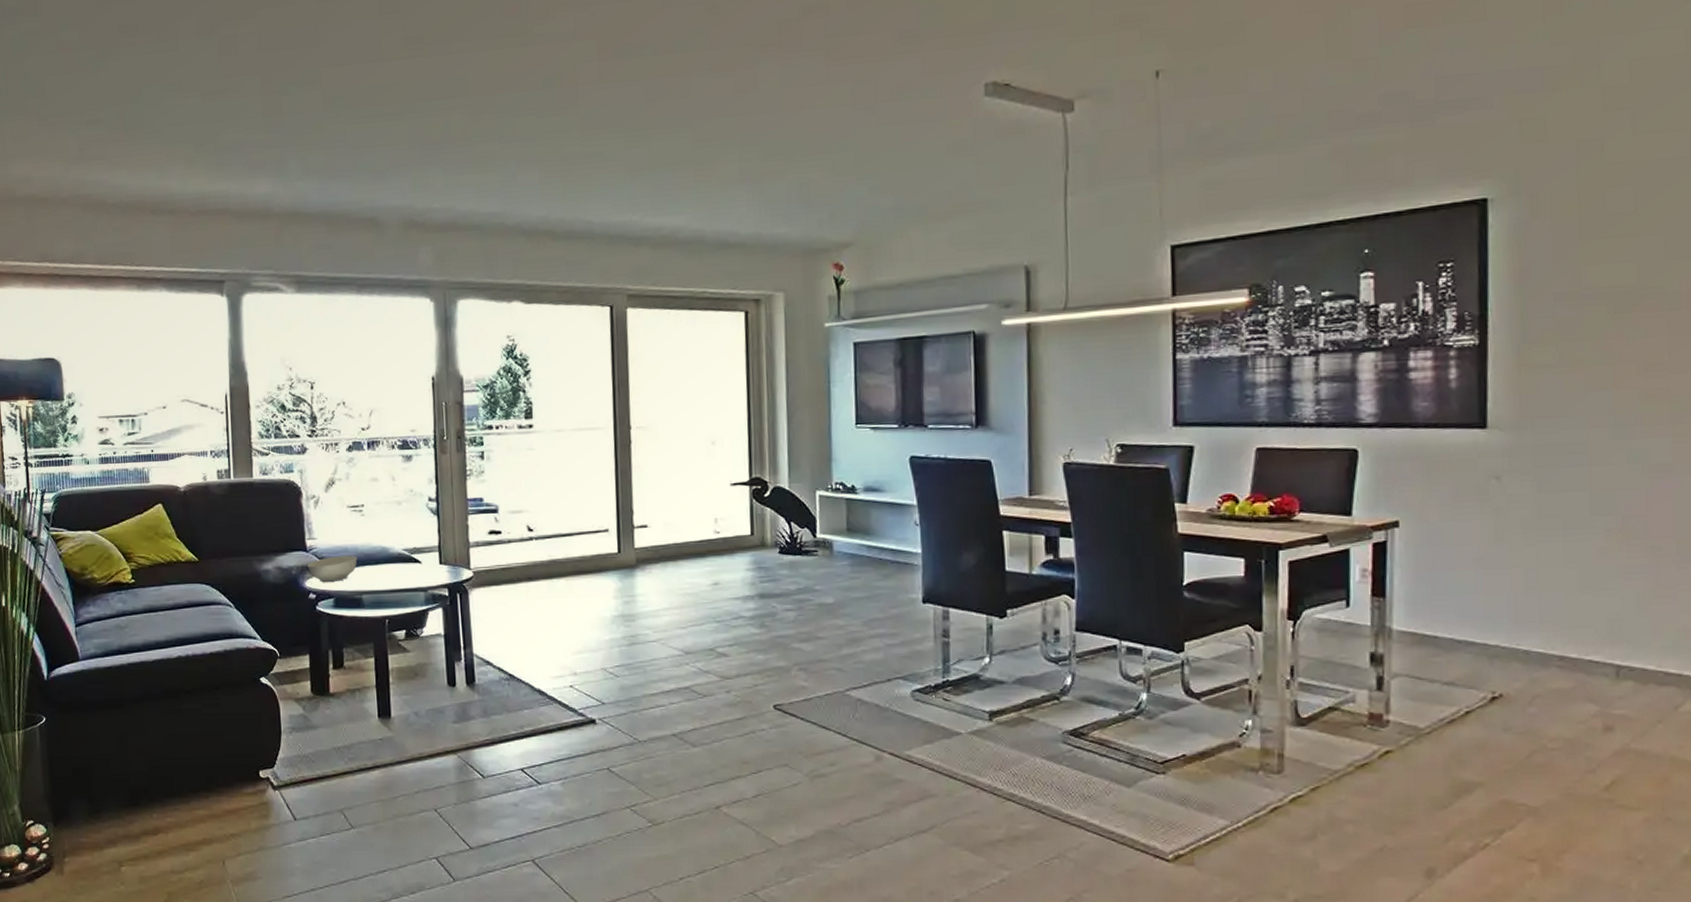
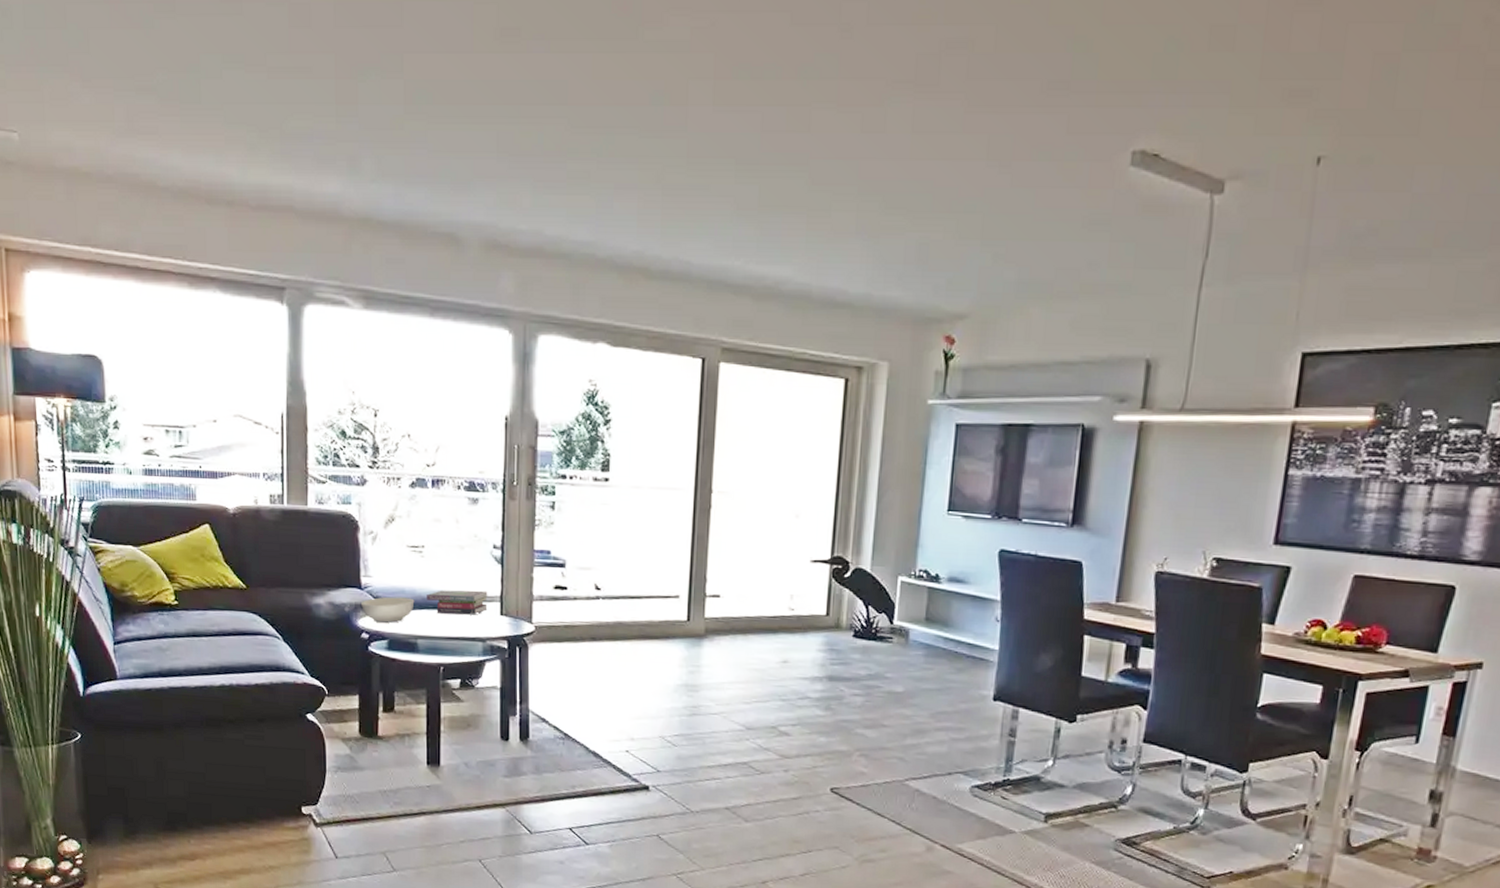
books: none [369,542,427,568] -> present [427,590,488,615]

